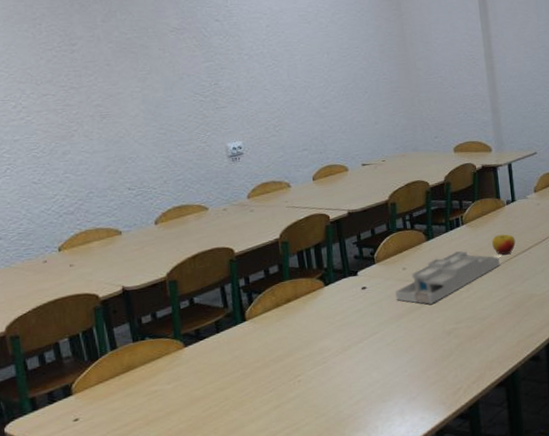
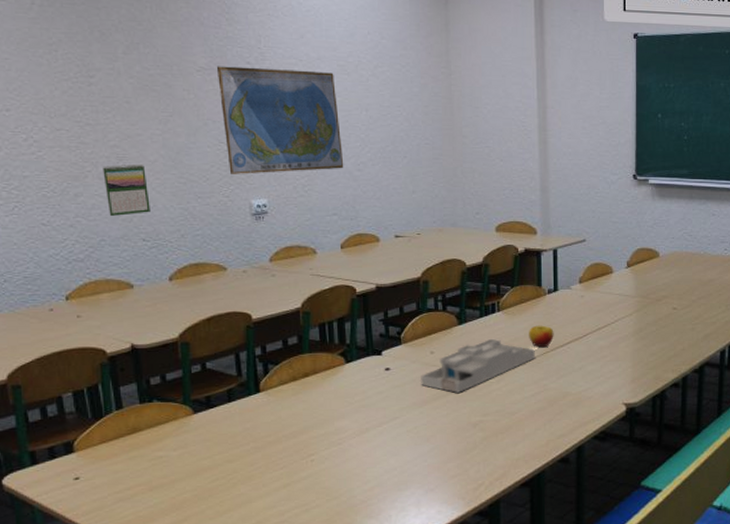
calendar: none [88,119,134,171] -> present [102,163,150,217]
world map: none [188,22,311,122] -> present [216,66,344,174]

